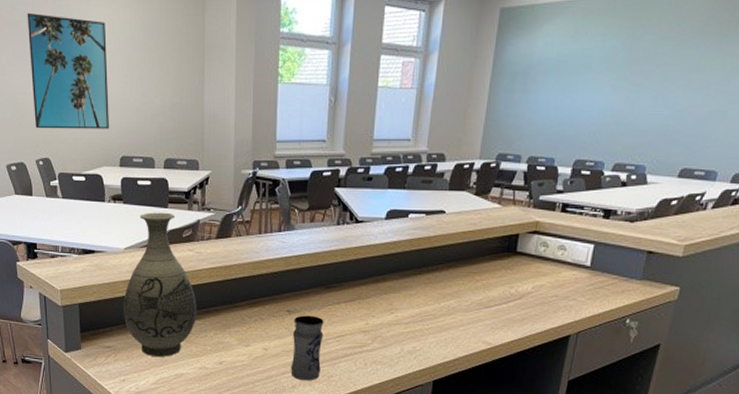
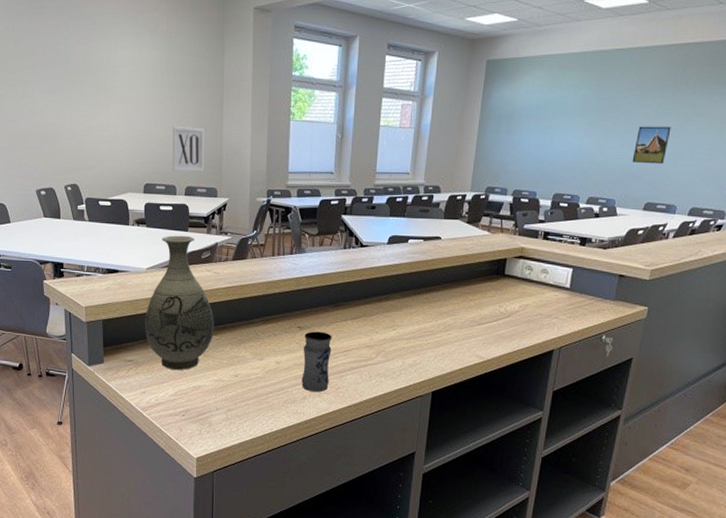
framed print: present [27,12,109,129] -> none [59,51,135,159]
wall art: none [149,93,185,142] -> present [172,127,205,172]
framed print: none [667,80,715,124] -> present [632,126,671,164]

